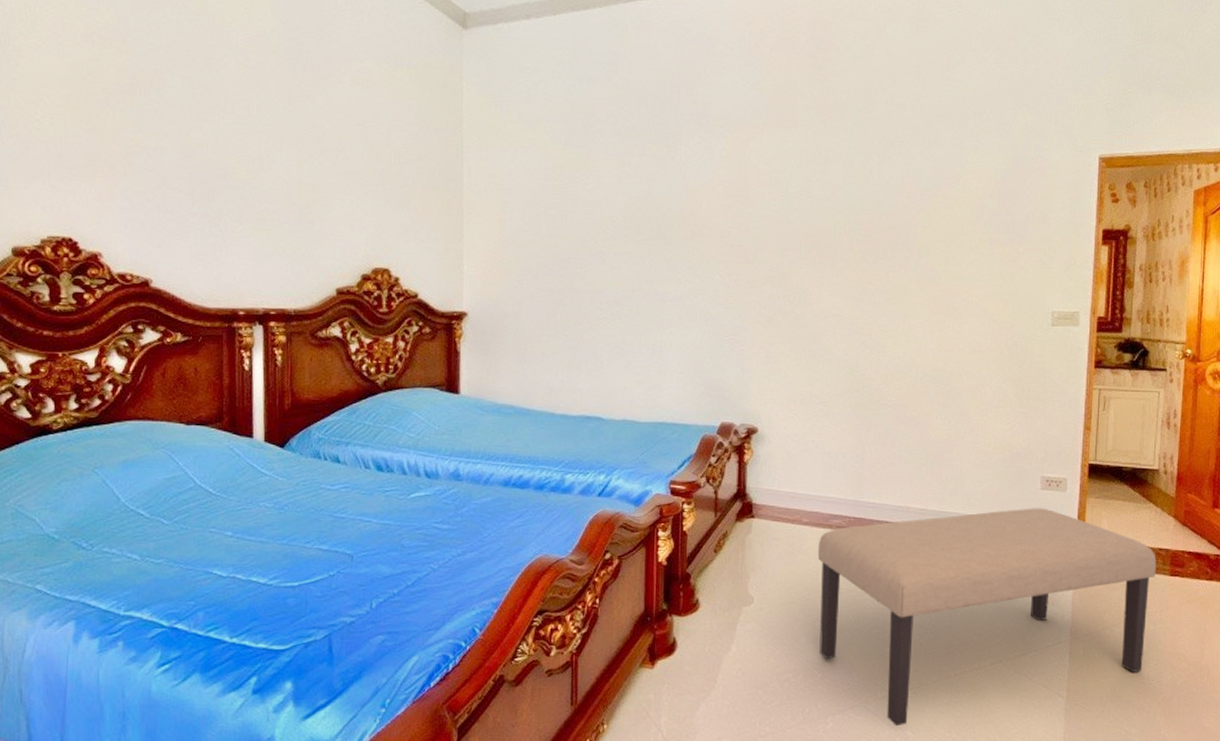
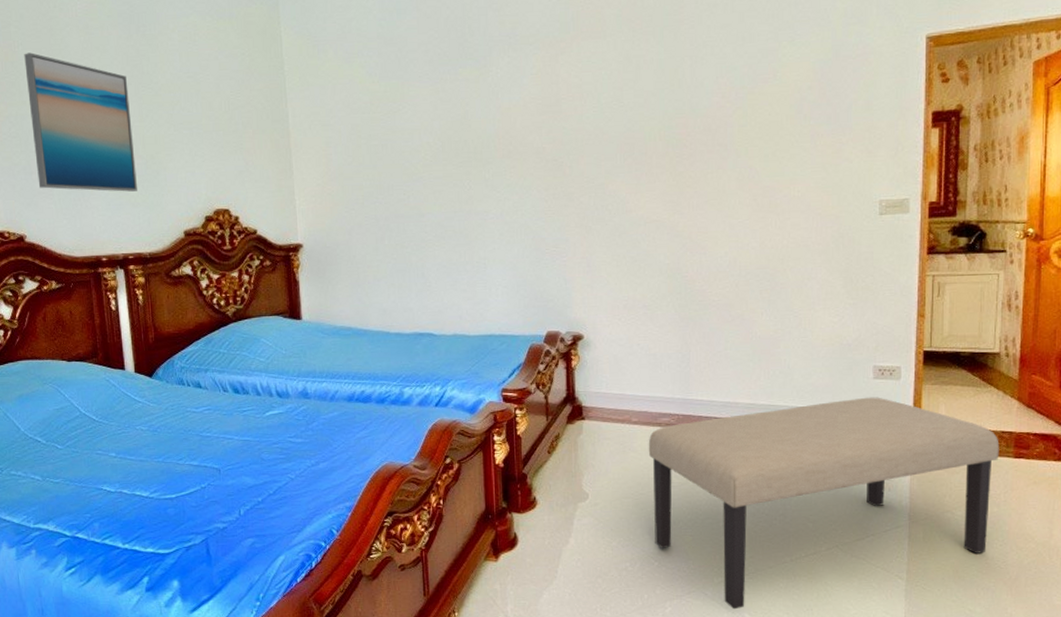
wall art: none [171,80,288,241] -> present [24,52,137,192]

